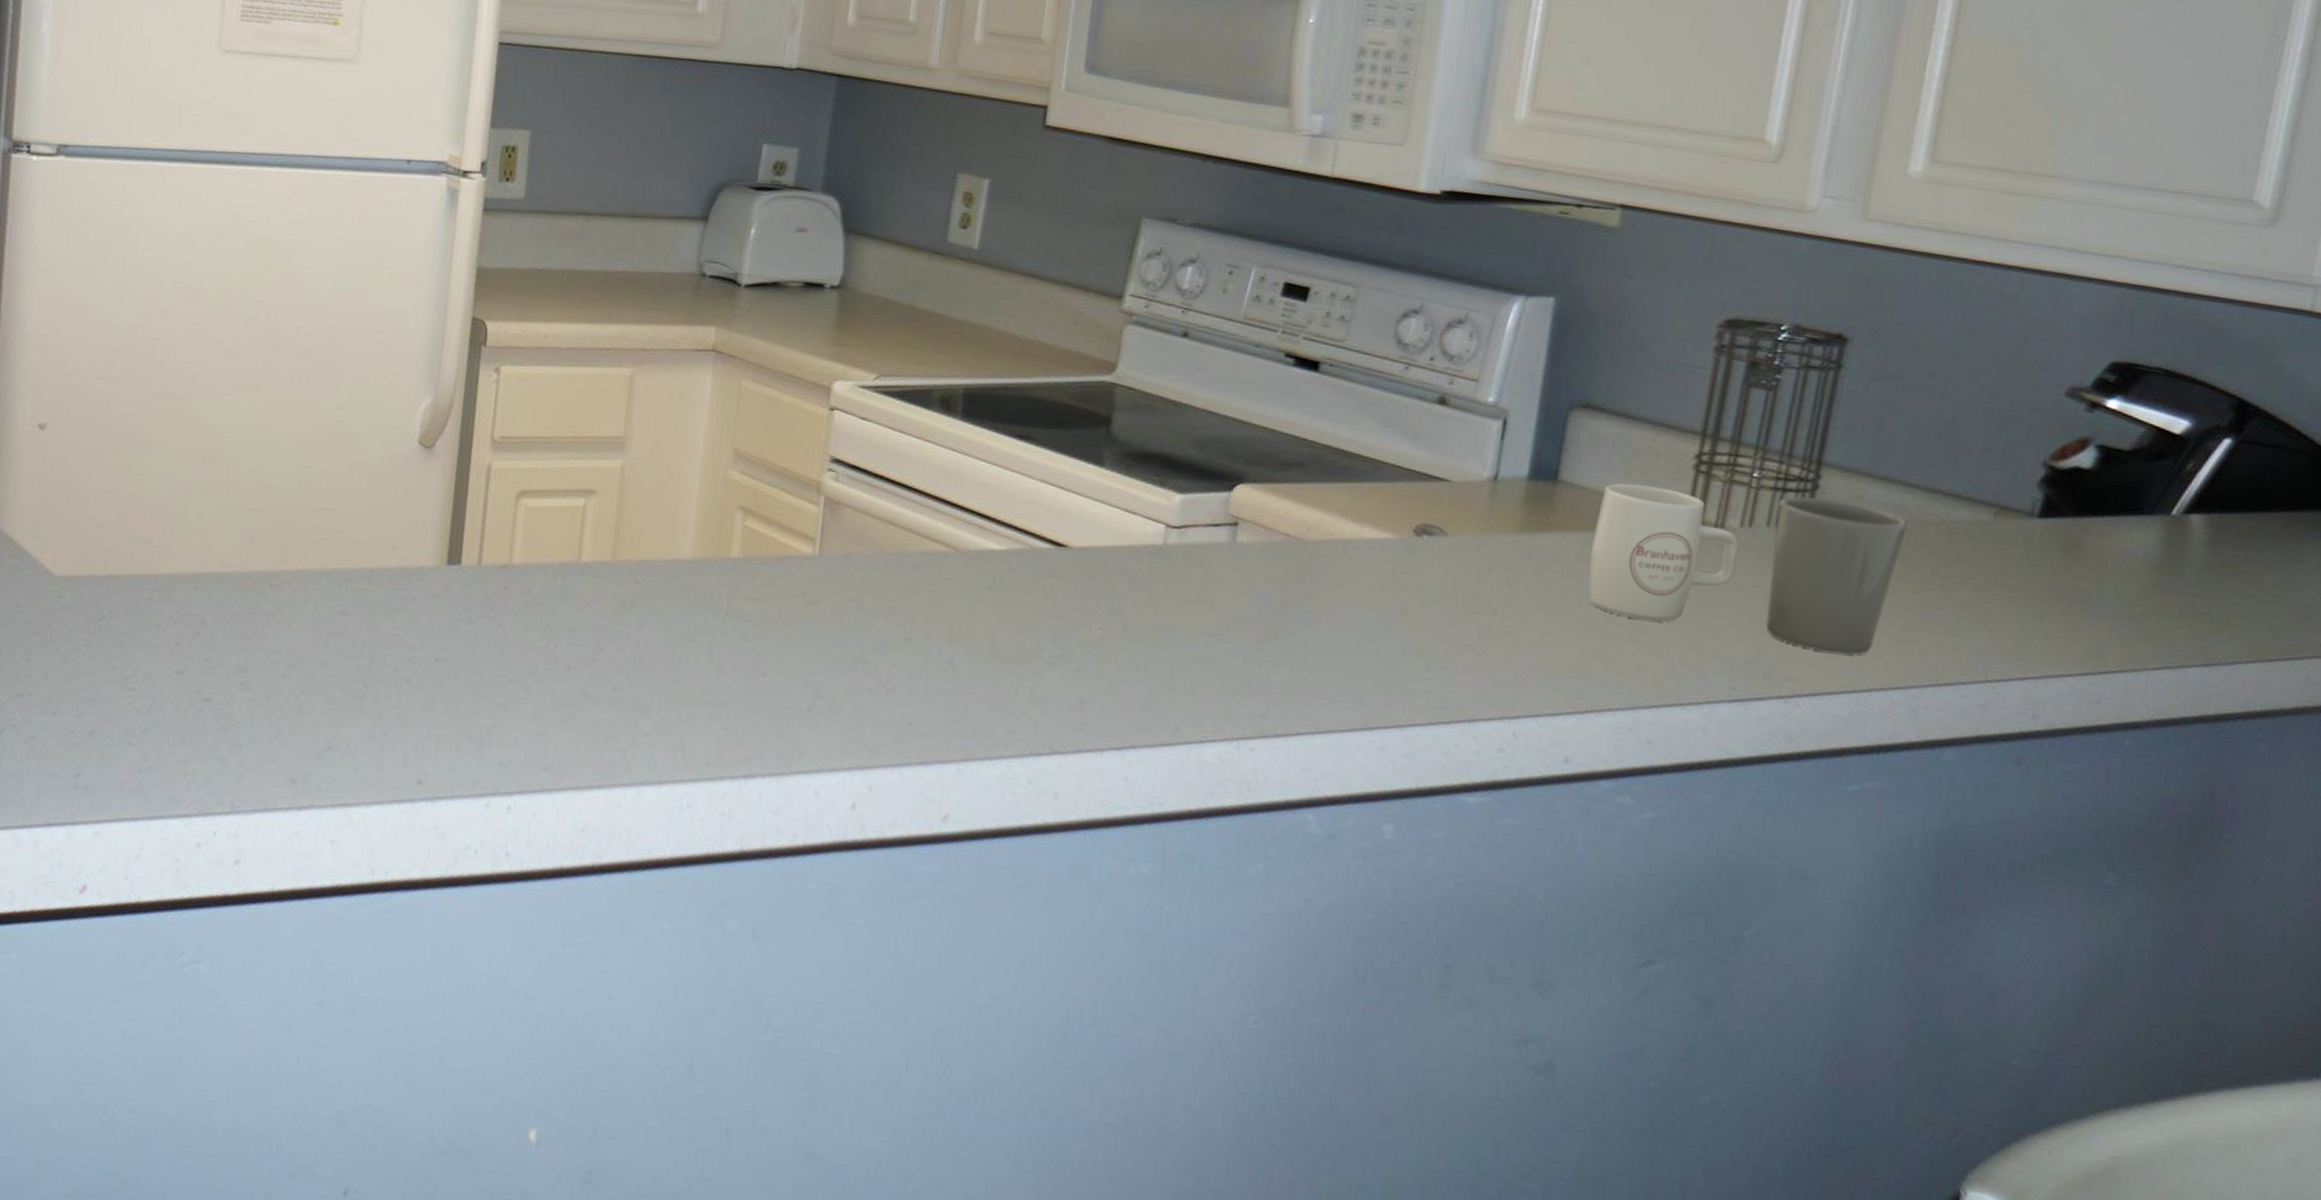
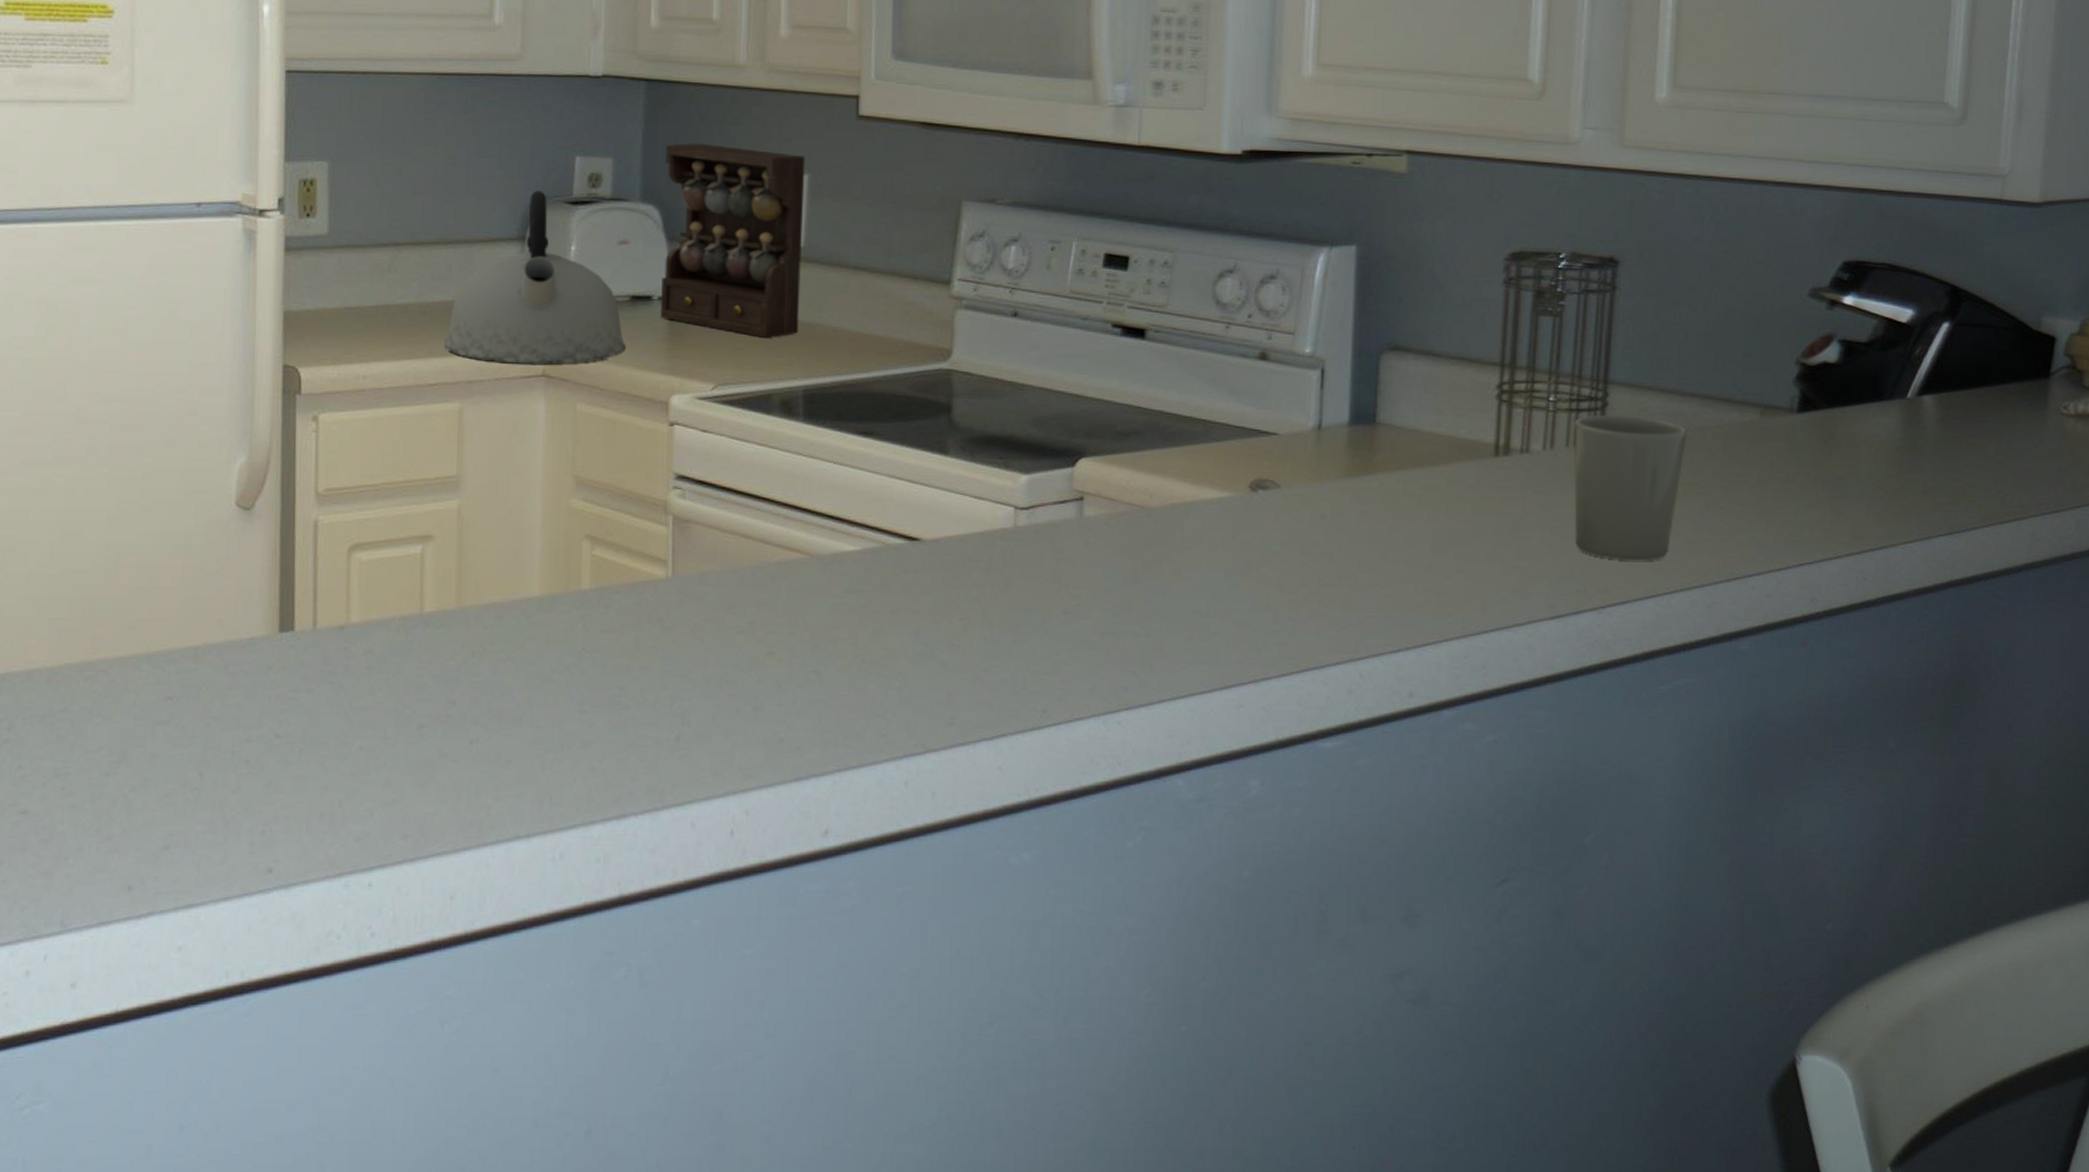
kettle: none [621,173,795,342] -> present [443,190,626,365]
spice rack: none [831,139,988,335] -> present [661,143,806,338]
mug: present [1588,483,1740,622] -> none [1412,419,1544,550]

